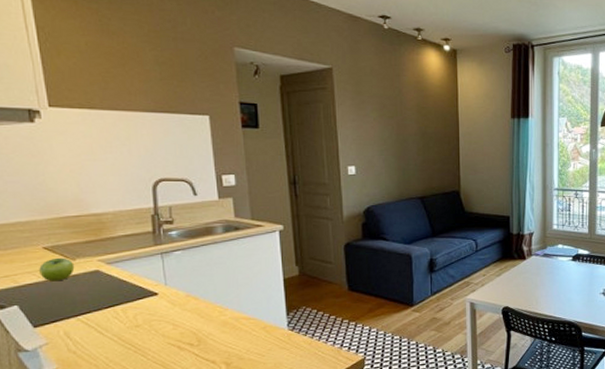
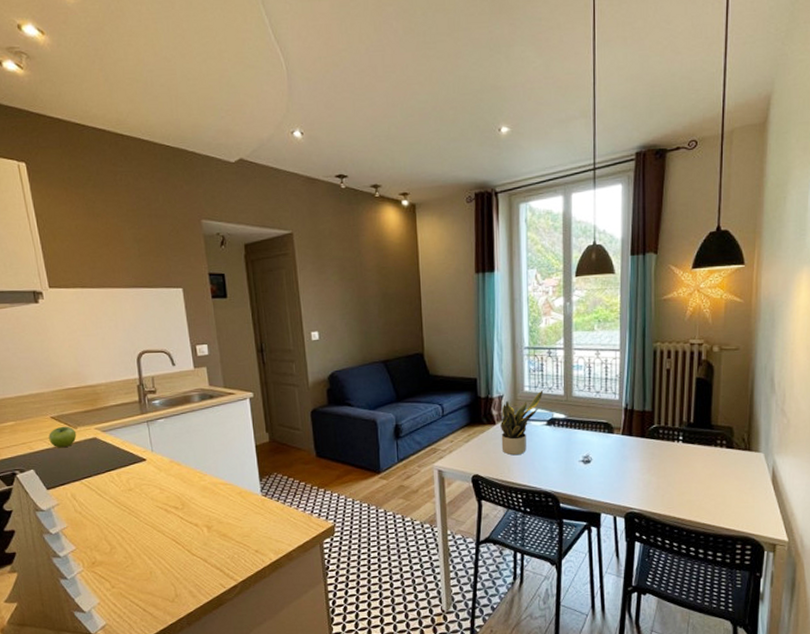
potted plant: none [530,228,570,289] -> present [500,390,544,456]

